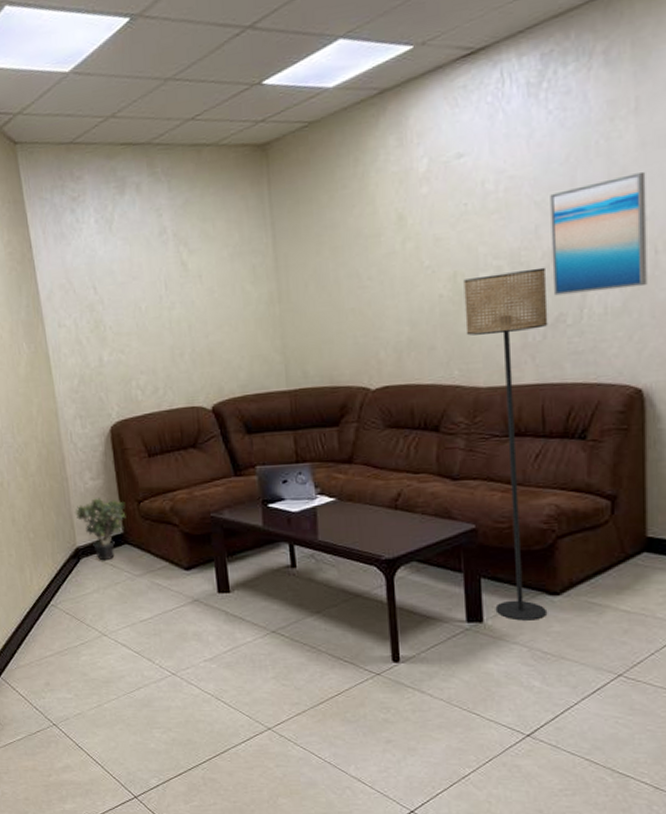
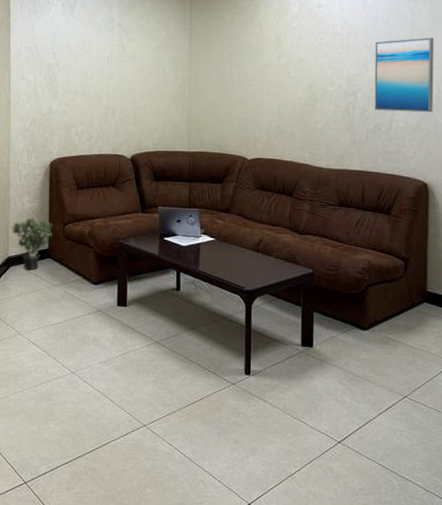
floor lamp: present [463,267,548,621] -> none [315,89,370,349]

